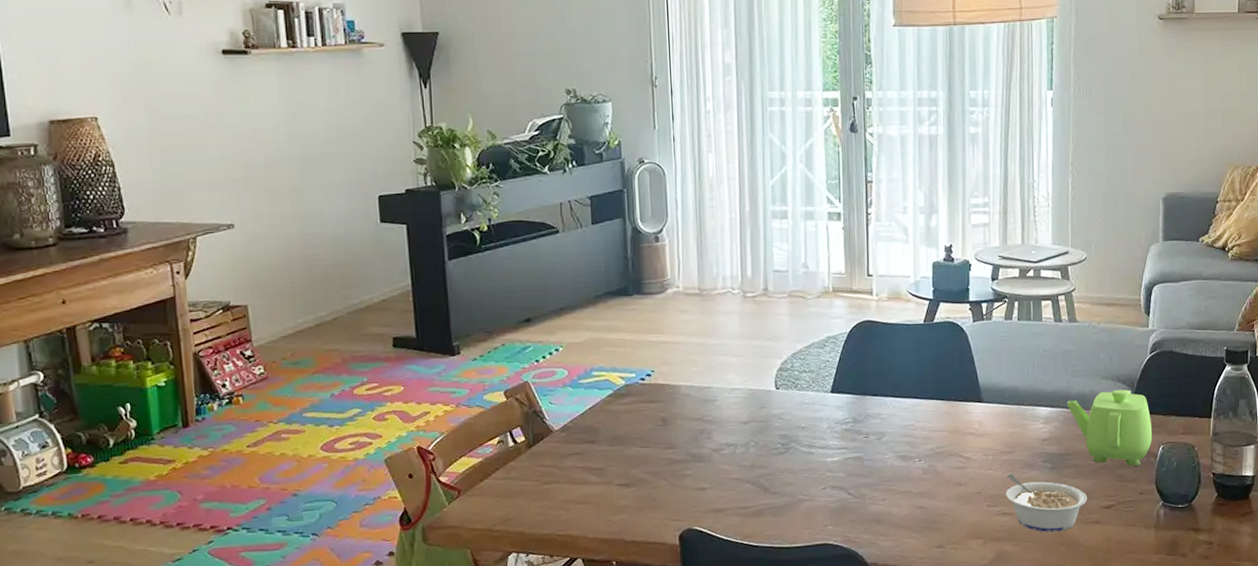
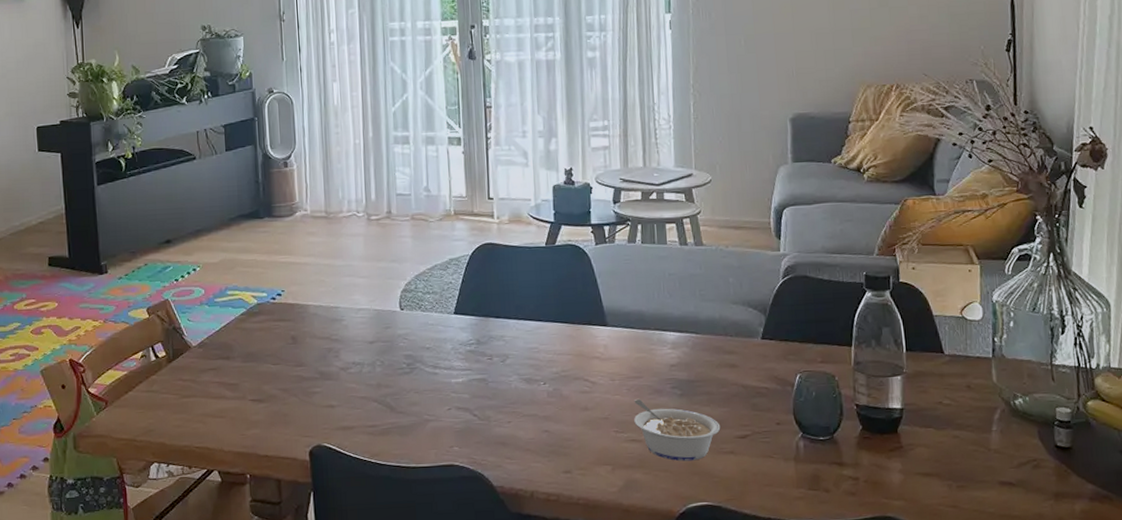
teapot: present [1067,390,1153,466] -> none [695,315,789,395]

